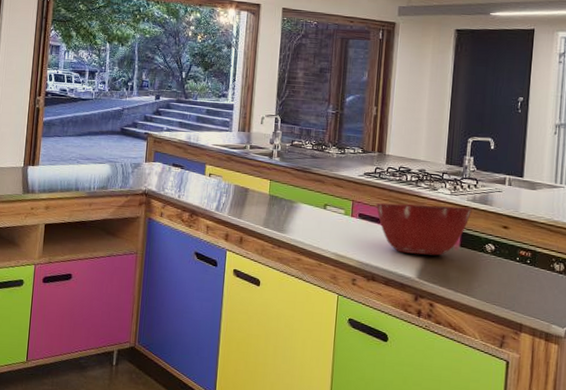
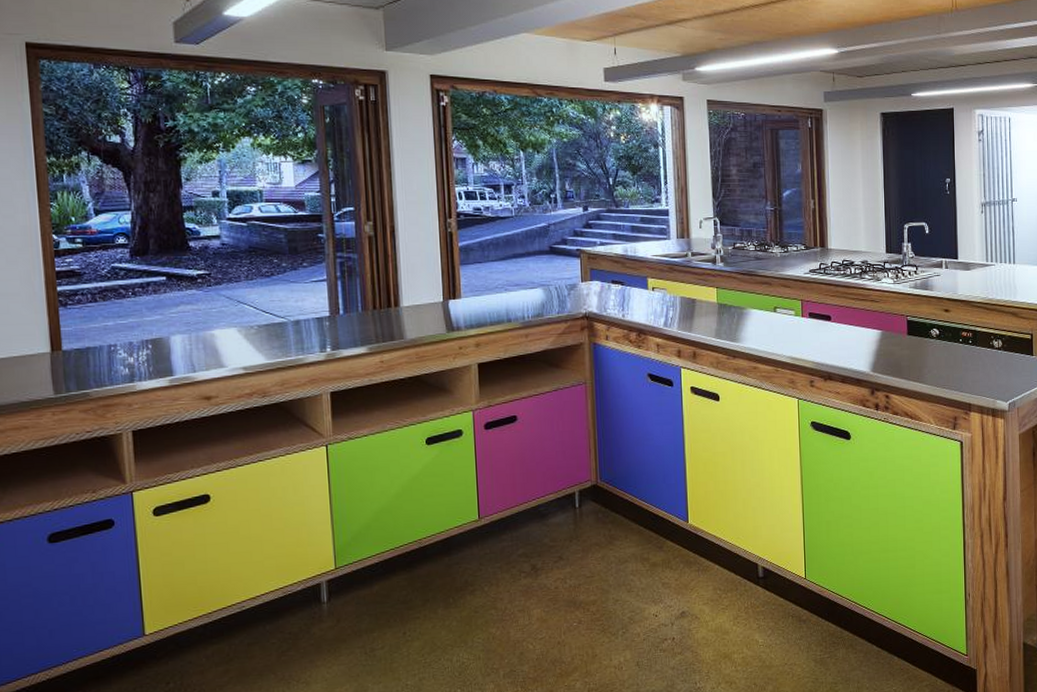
mixing bowl: present [376,202,473,256] -> none [824,294,916,348]

